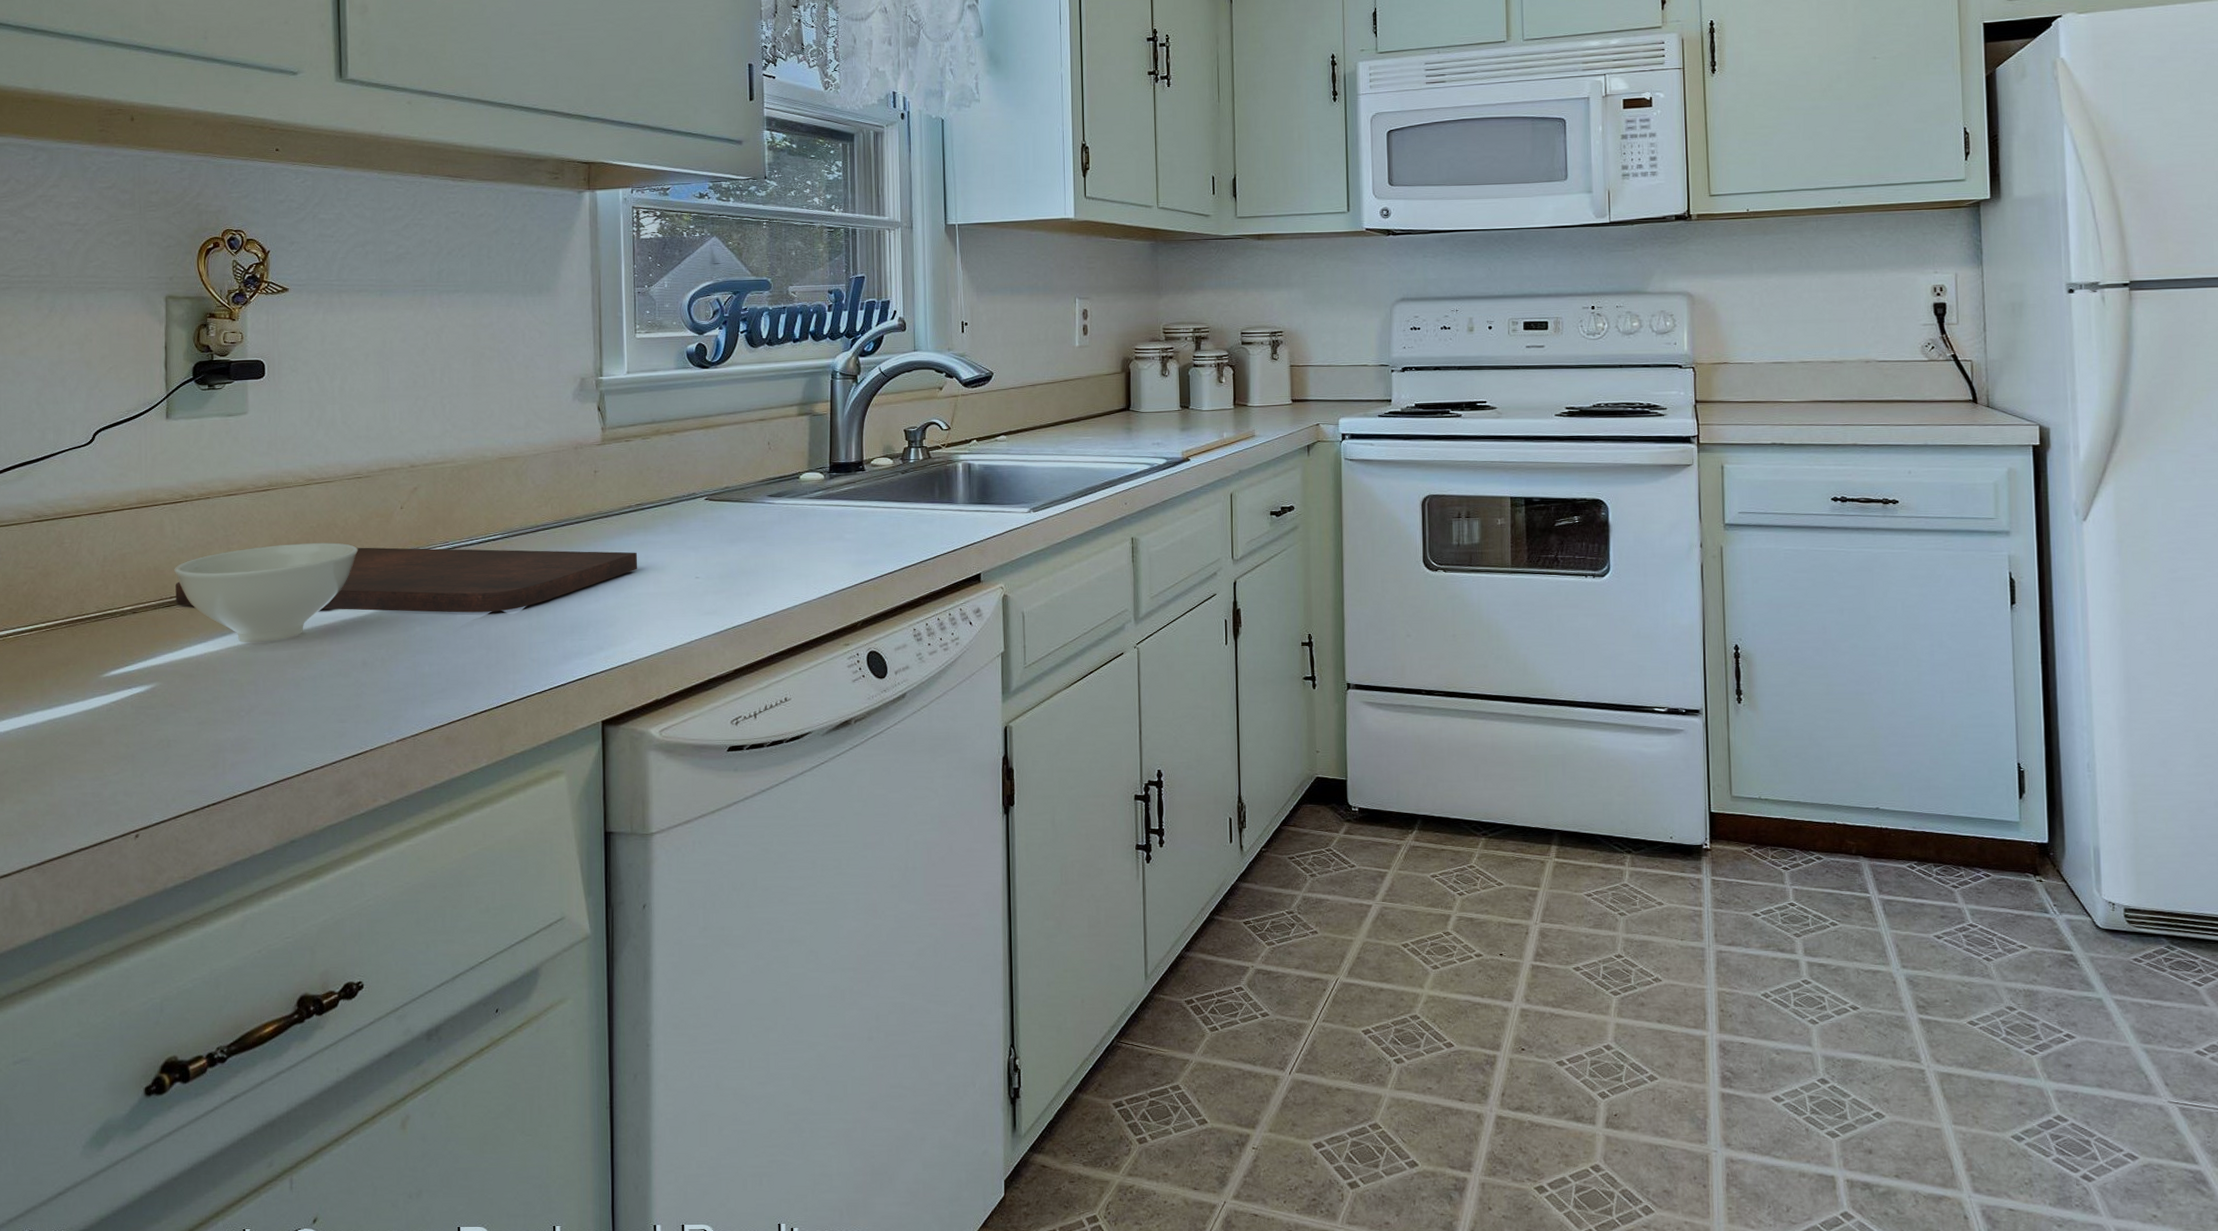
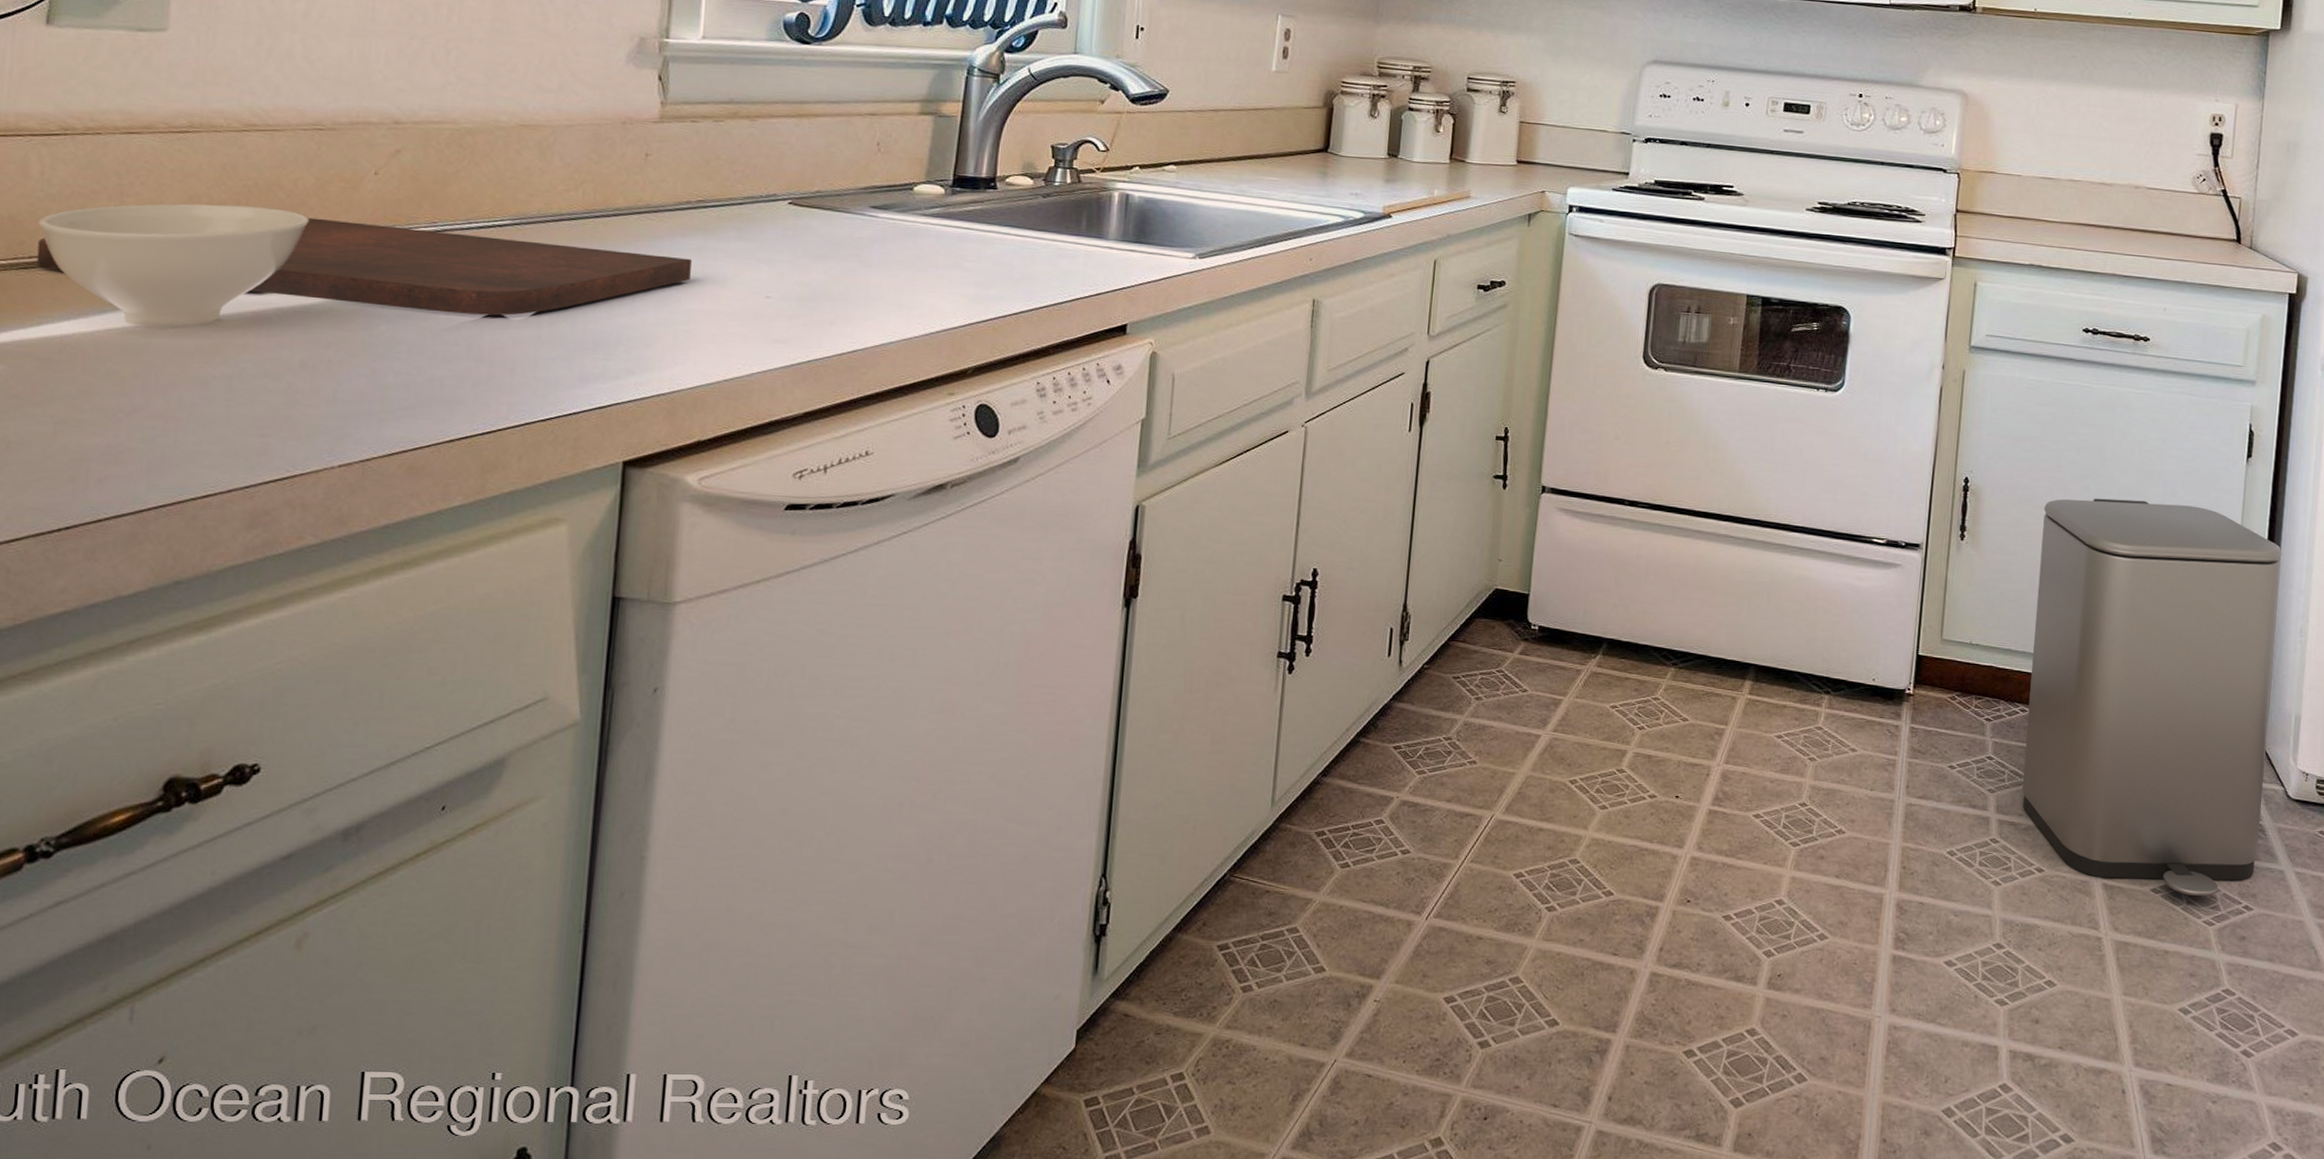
pedal bin: none [1814,653,2073,1026] -> present [2021,498,2282,896]

